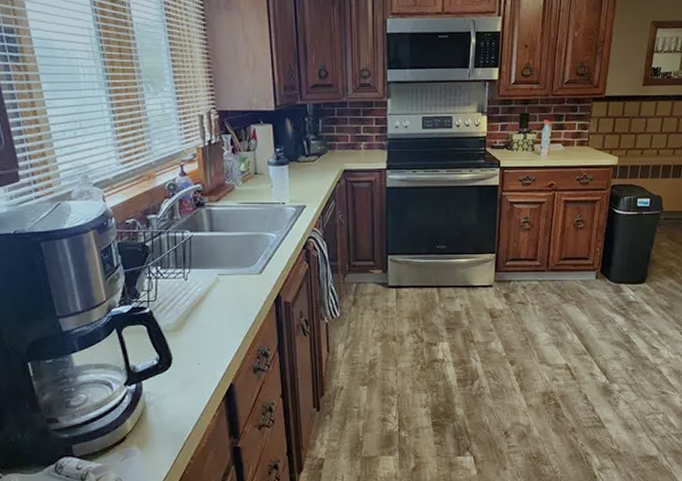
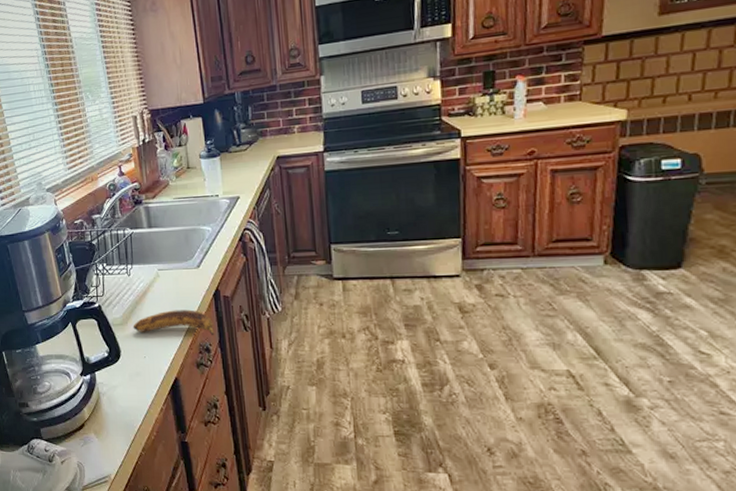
banana: none [187,315,273,341] -> present [133,309,214,336]

